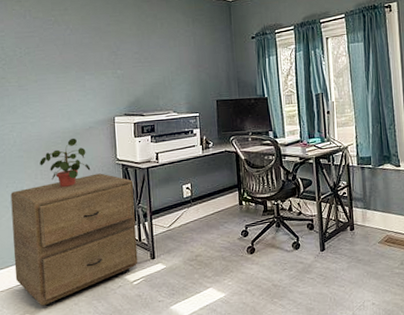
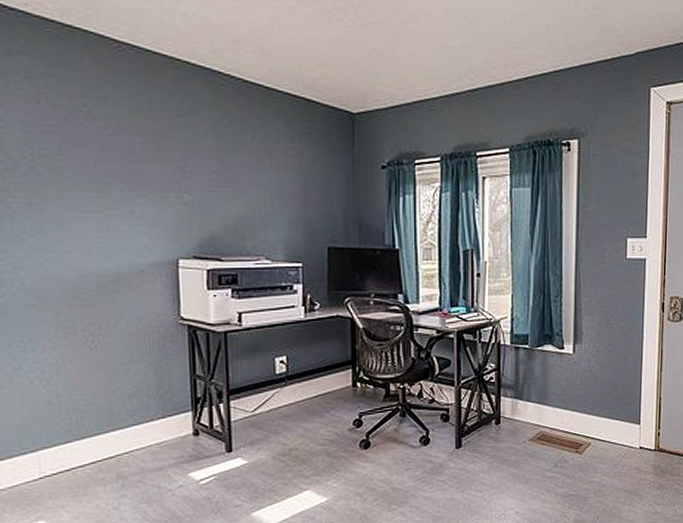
filing cabinet: present [10,173,138,306] -> none [15,335,208,510]
potted plant: present [40,138,91,188] -> none [61,284,141,352]

